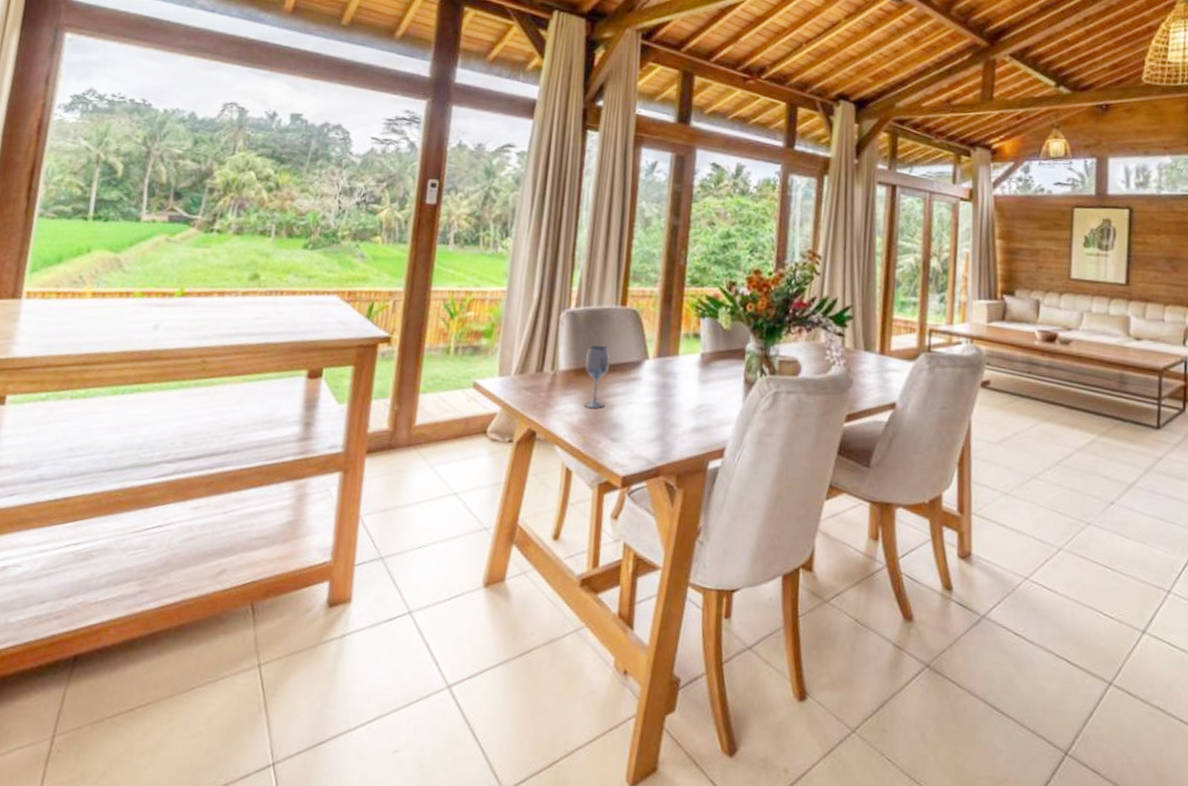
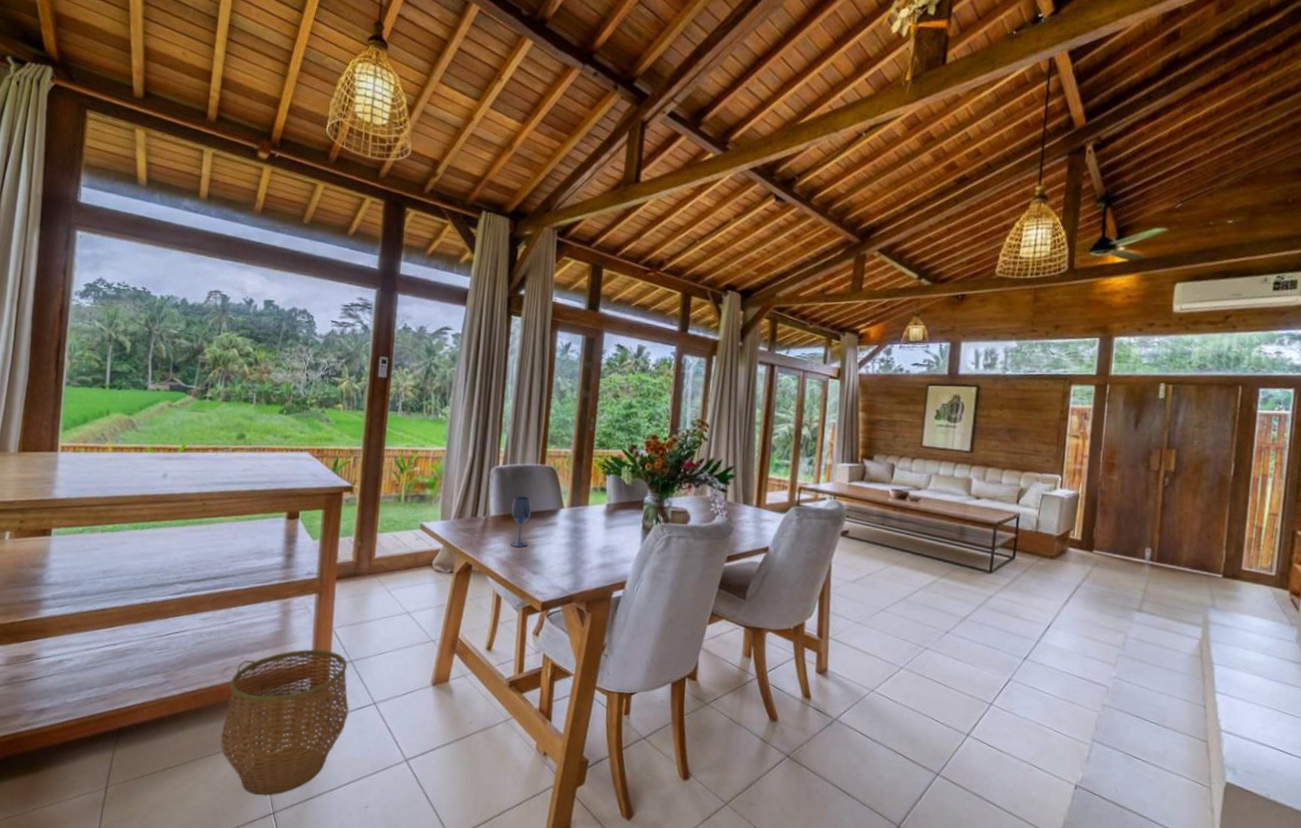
basket: none [207,543,378,741] -> present [220,649,350,796]

